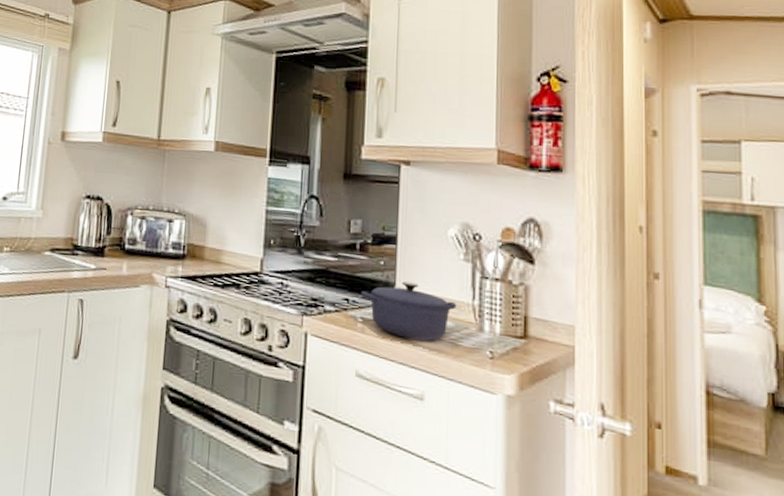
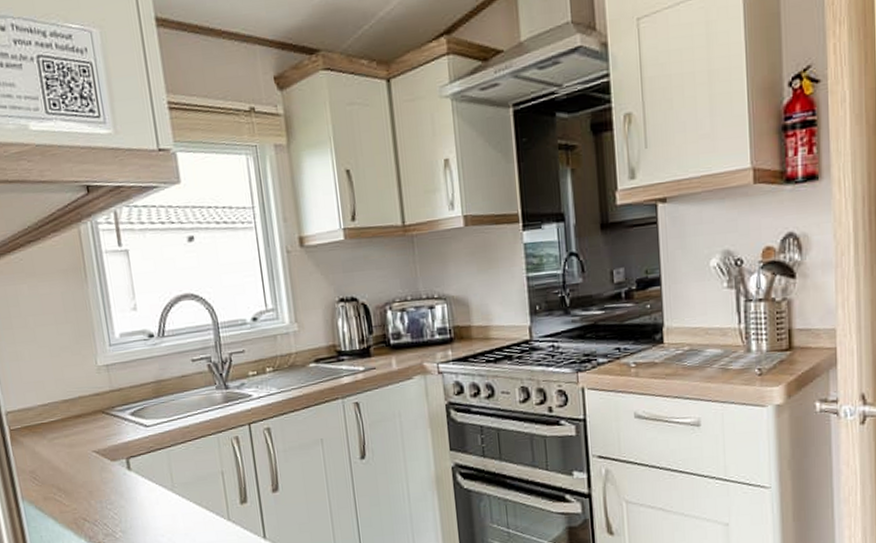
cooking pot: present [360,281,457,342] -> none [631,319,724,374]

